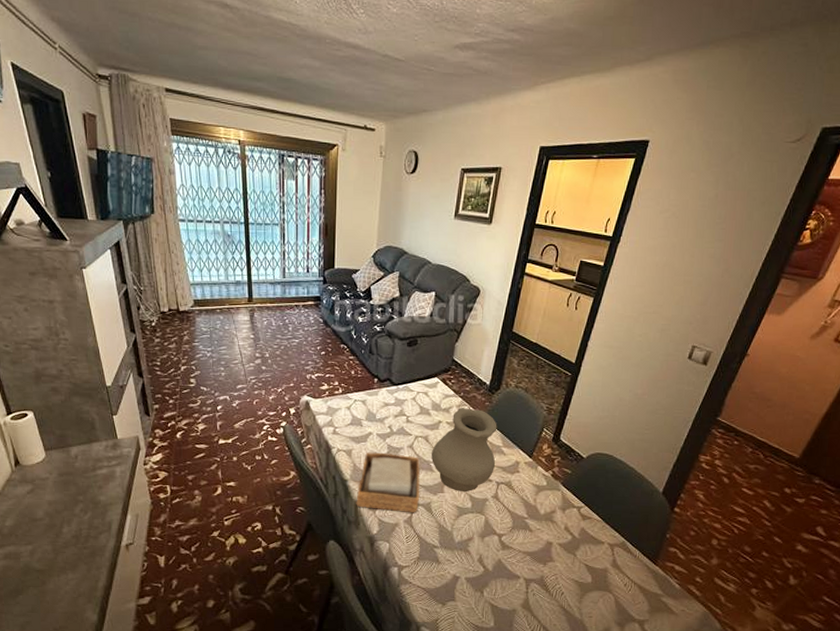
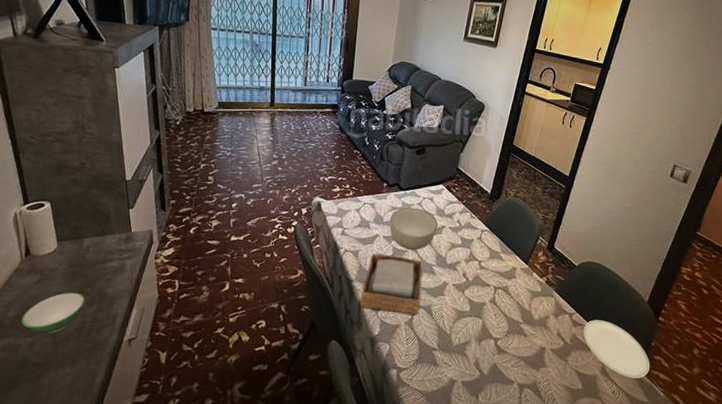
bowl: none [19,500,79,541] -> present [21,292,85,334]
bowl: none [383,403,434,447] -> present [389,207,438,250]
vase: present [431,408,497,492] -> none [434,214,497,295]
plate: none [592,513,665,571] -> present [583,320,650,378]

